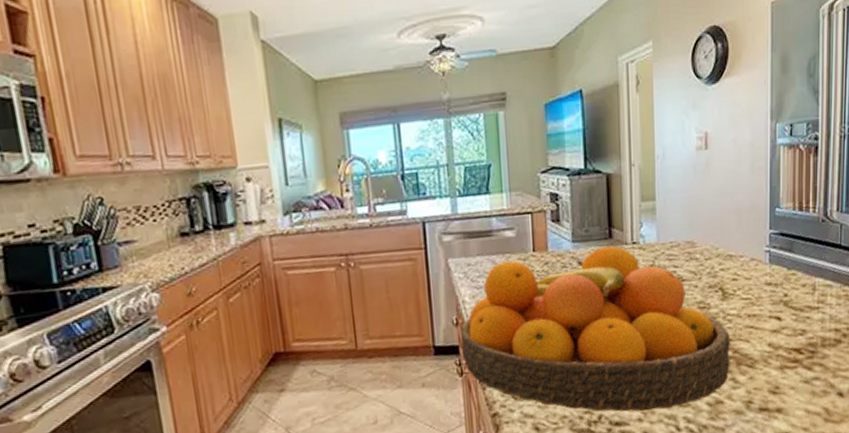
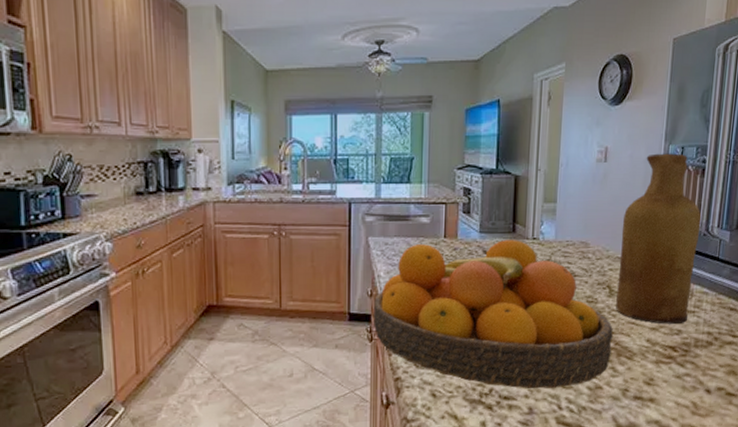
vase: none [730,131,818,325] -> present [615,153,702,324]

